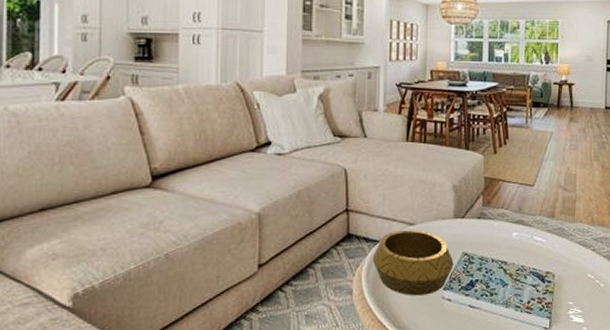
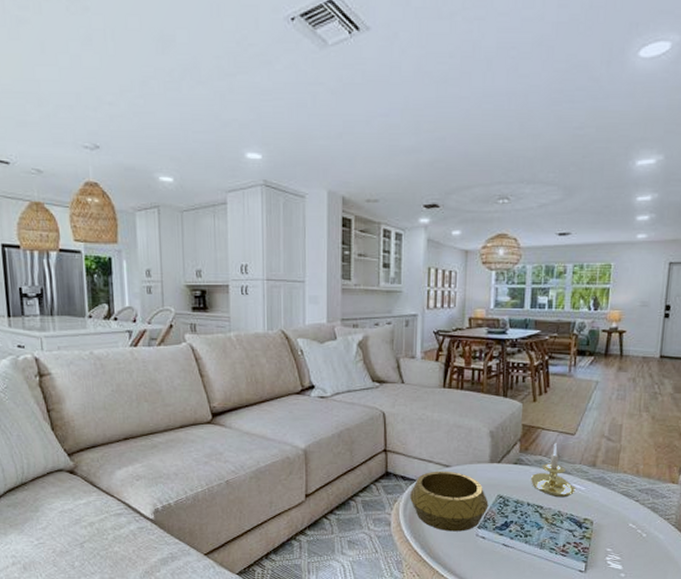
candle holder: none [494,195,537,252] -> present [531,443,576,498]

